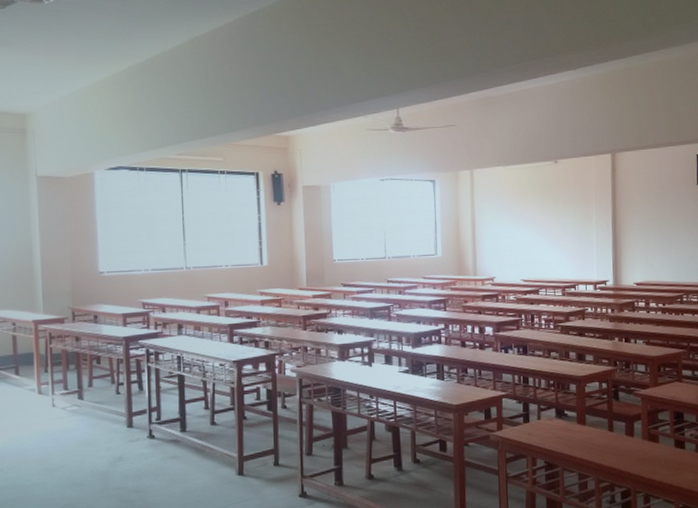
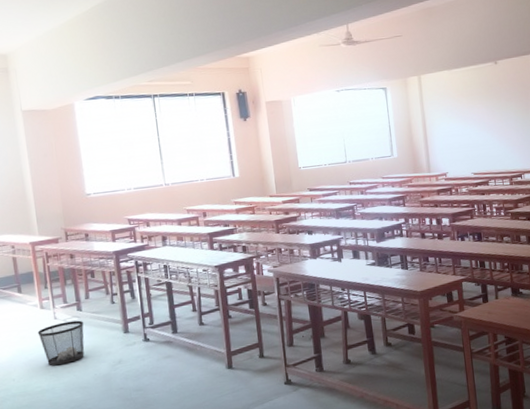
waste bin: none [33,410,85,458] -> present [37,320,85,366]

